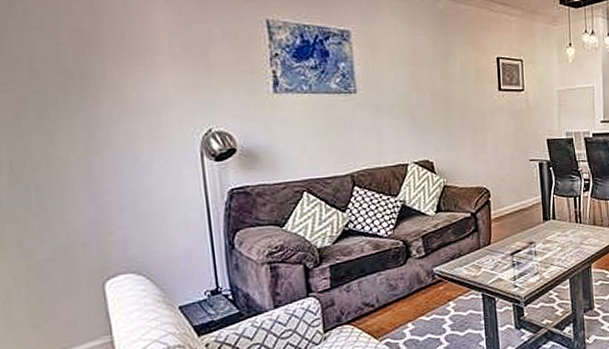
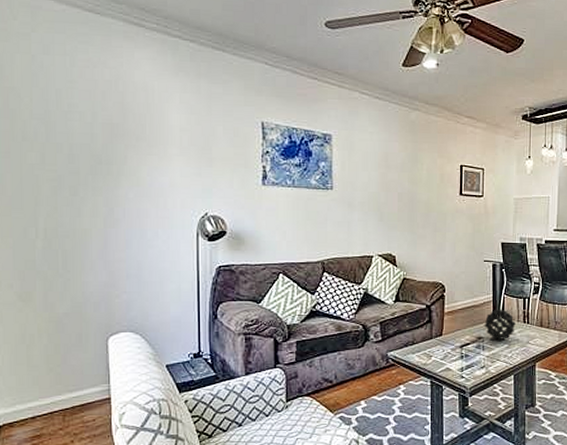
decorative ball: none [535,210,568,244] -> present [484,309,516,341]

